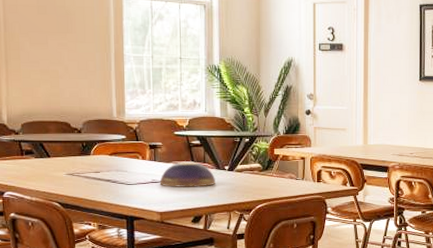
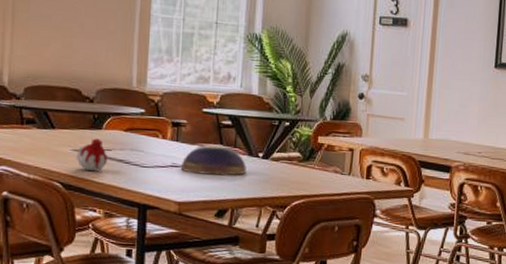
candle: none [70,163,97,190] -> present [76,138,107,171]

